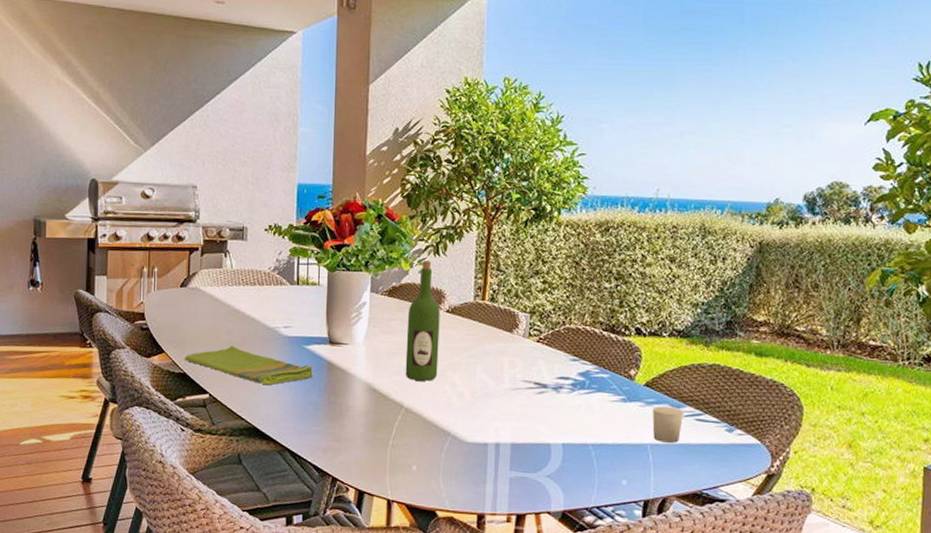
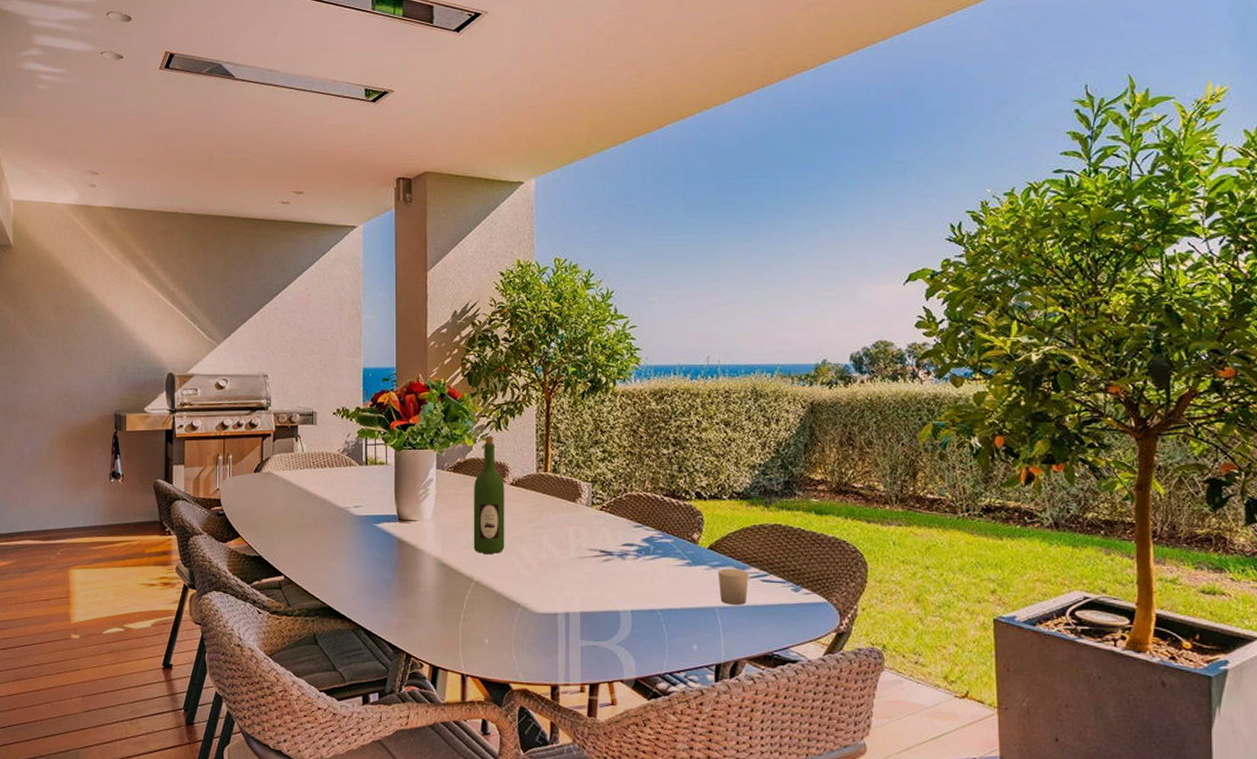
dish towel: present [185,346,313,386] -> none [260,527,384,565]

